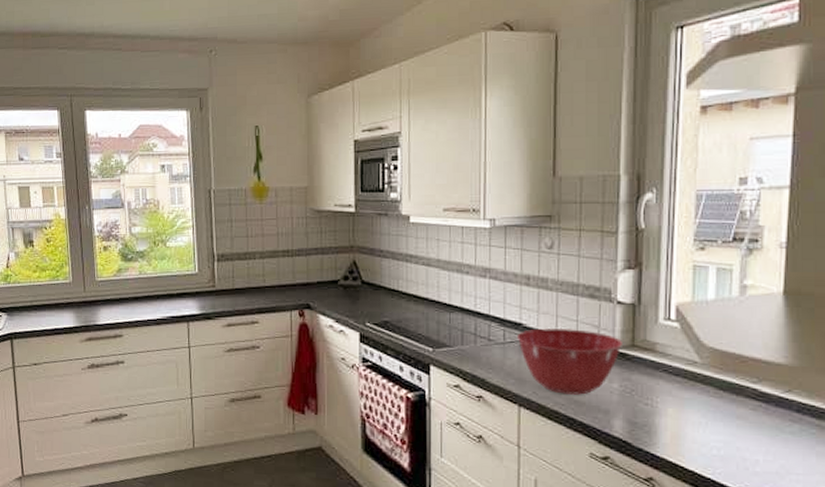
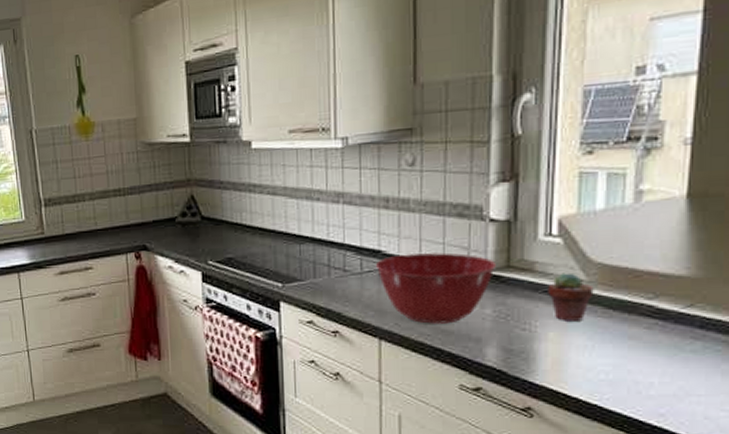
potted succulent: none [667,354,707,400] -> present [548,272,594,321]

